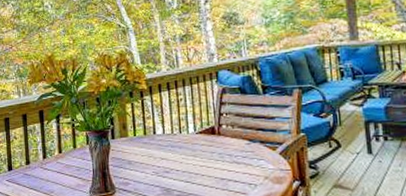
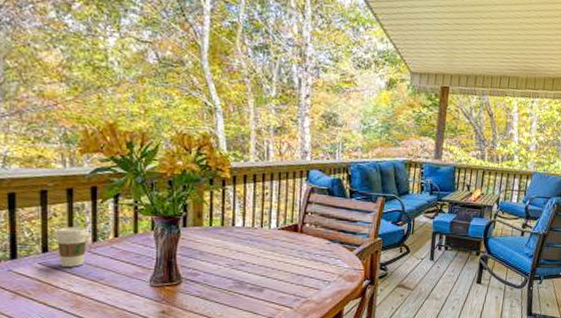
coffee cup: none [16,147,41,182] -> present [54,227,90,267]

